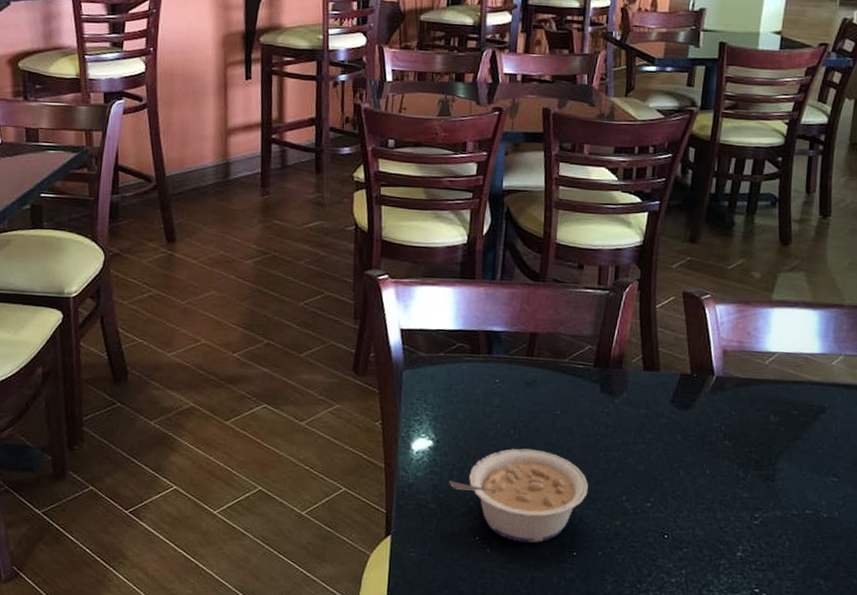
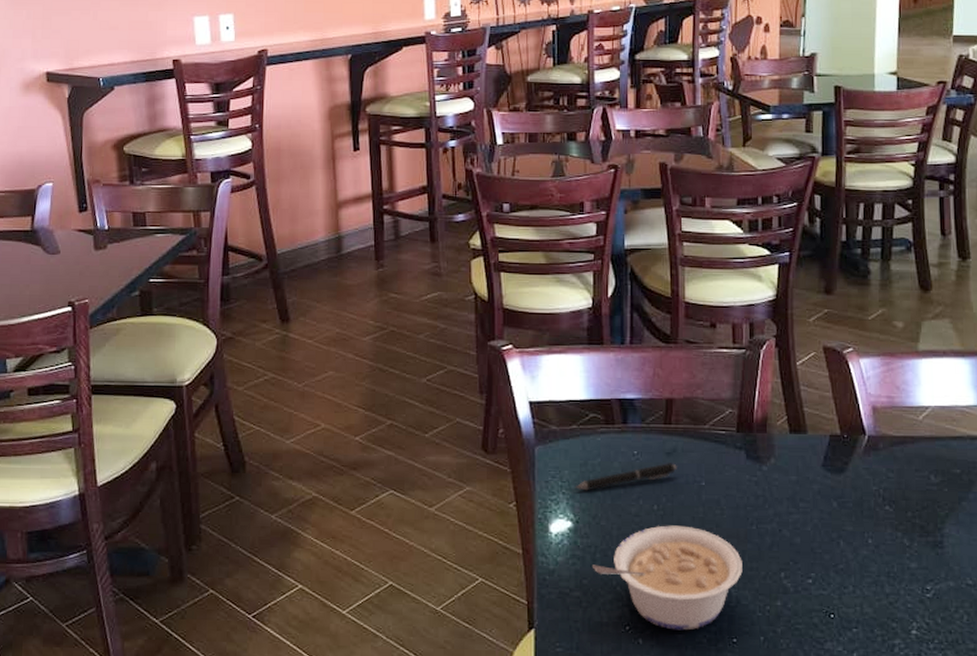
pen: none [438,391,535,414] -> present [575,461,677,491]

